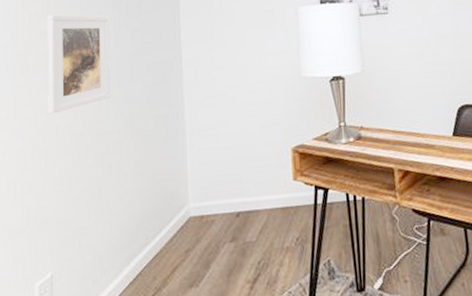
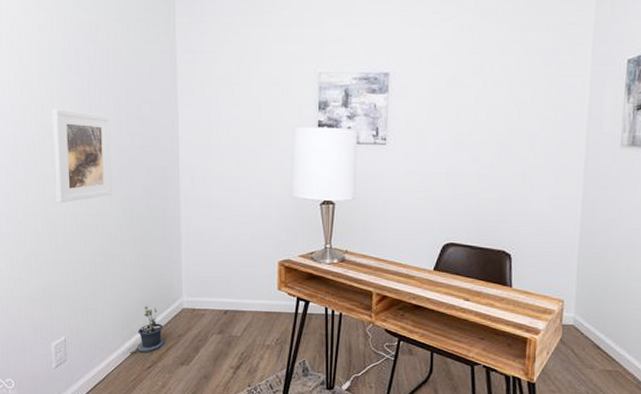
potted plant: none [128,220,171,282] -> present [129,306,165,354]

